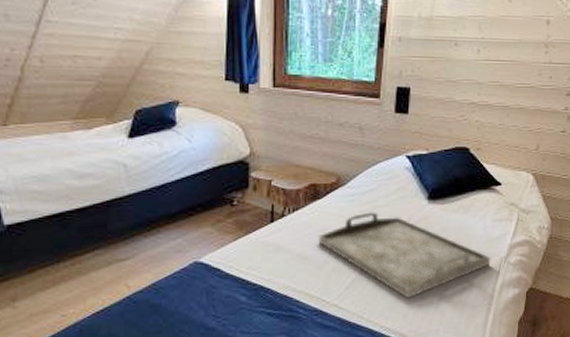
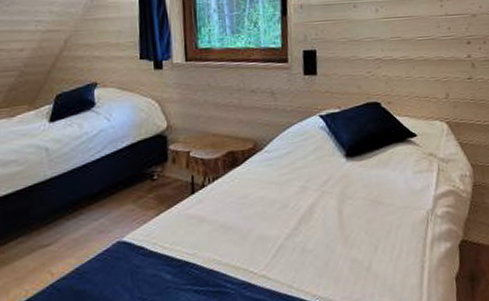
serving tray: present [318,212,491,299] -> none [240,174,418,263]

